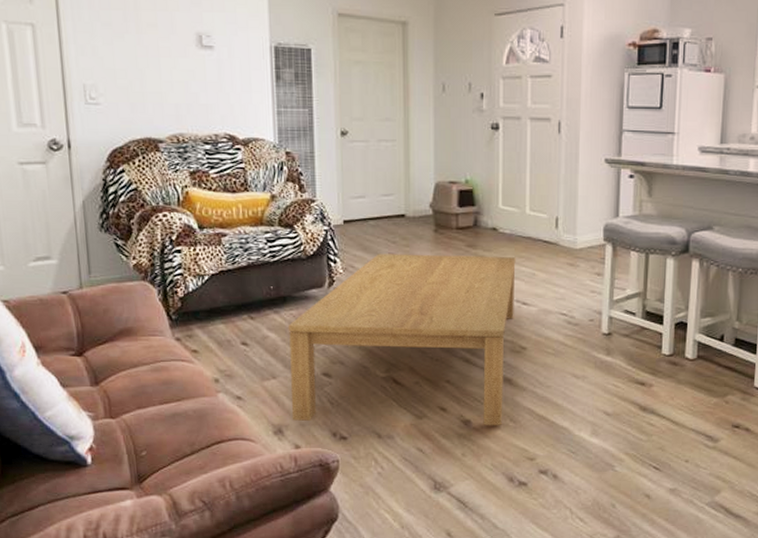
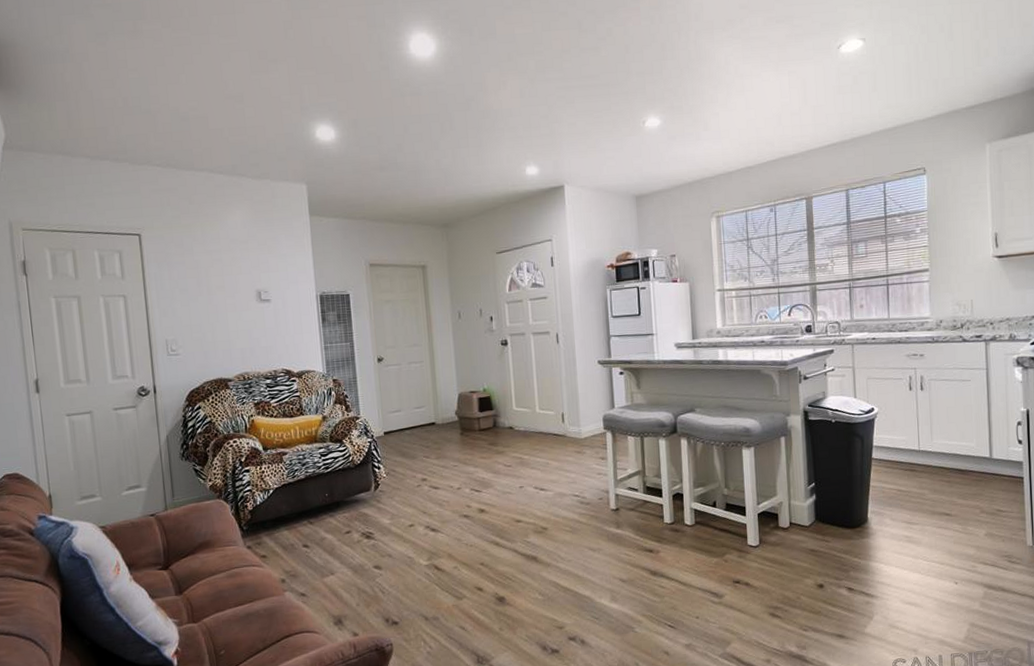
coffee table: present [288,254,516,425] -> none [342,450,534,611]

